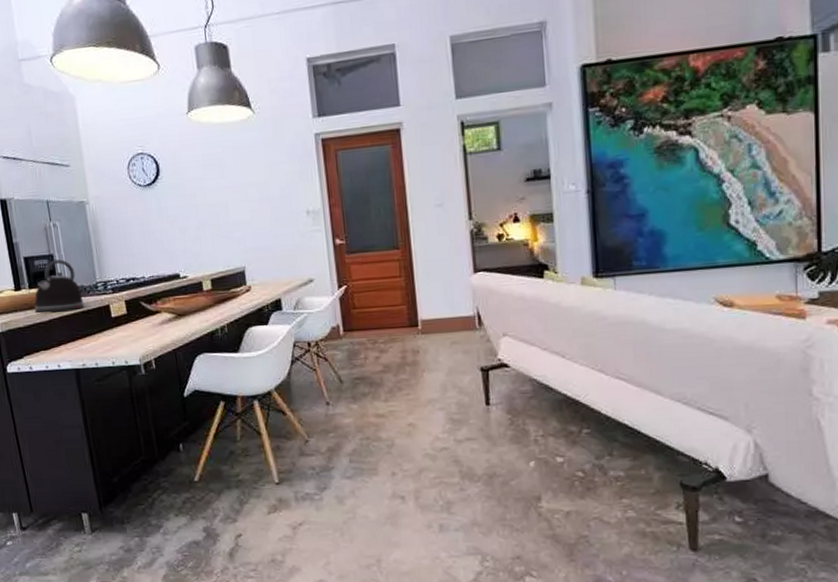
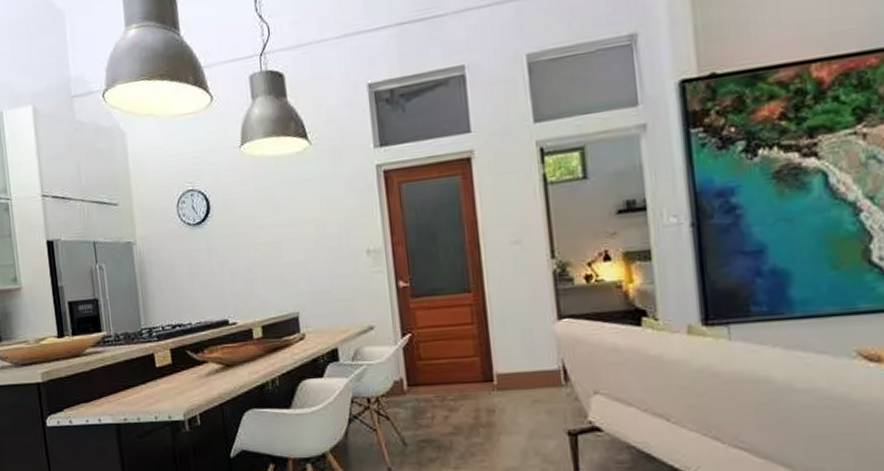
kettle: present [34,259,84,313] -> none [76,304,128,362]

